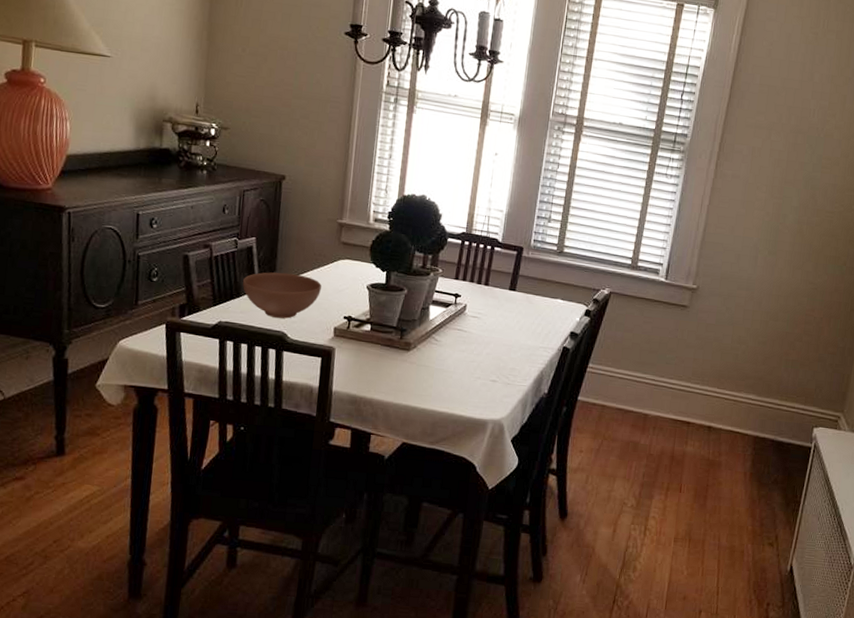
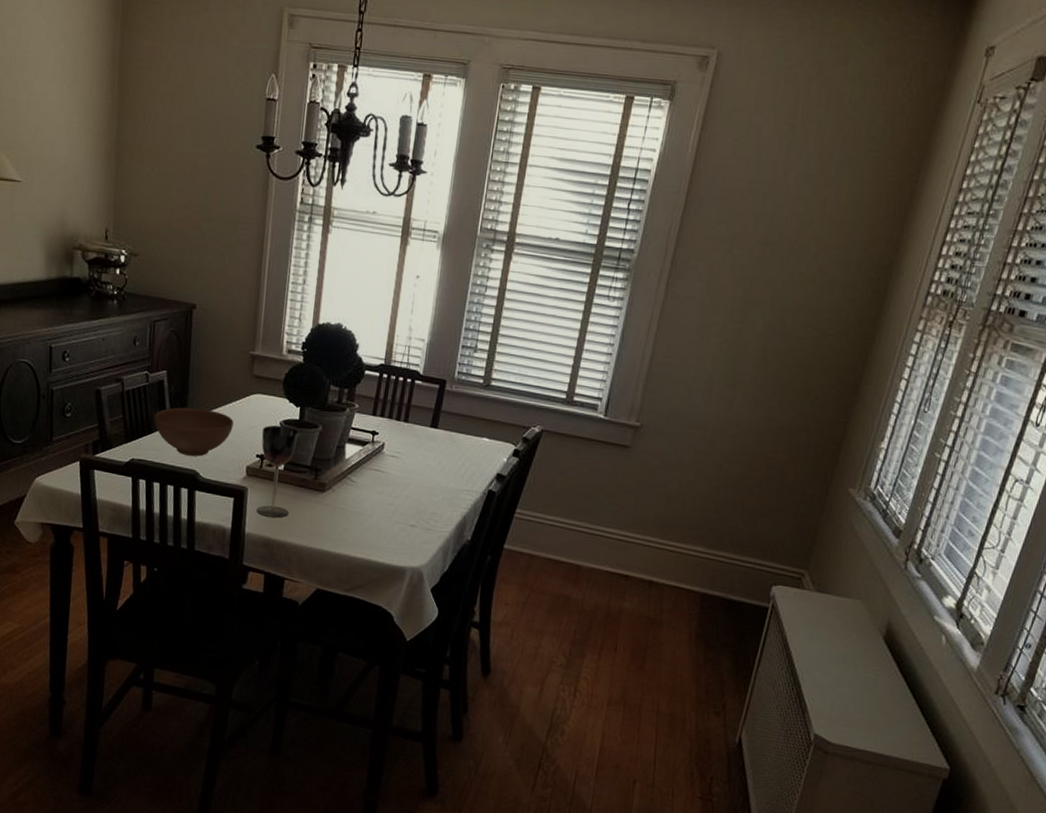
wineglass: none [343,288,385,376] -> present [256,425,299,518]

